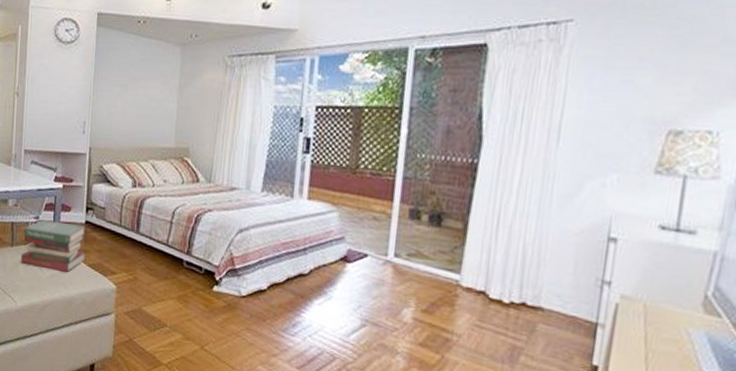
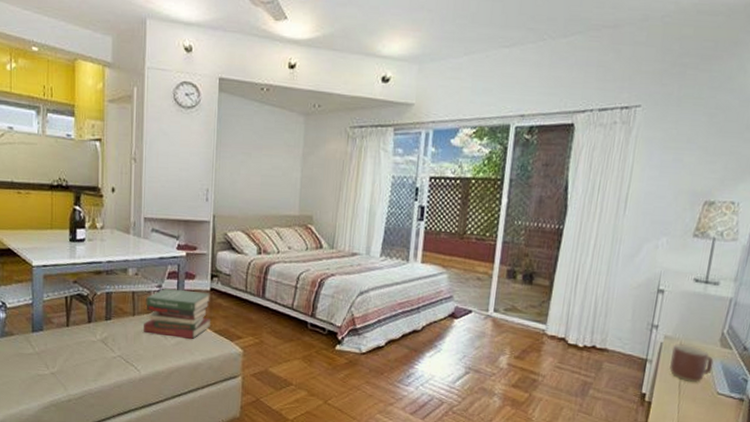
mug: none [630,306,695,357] -> present [669,344,714,382]

